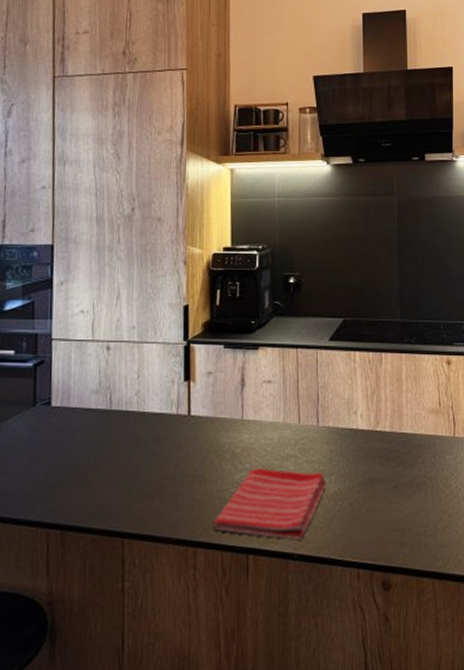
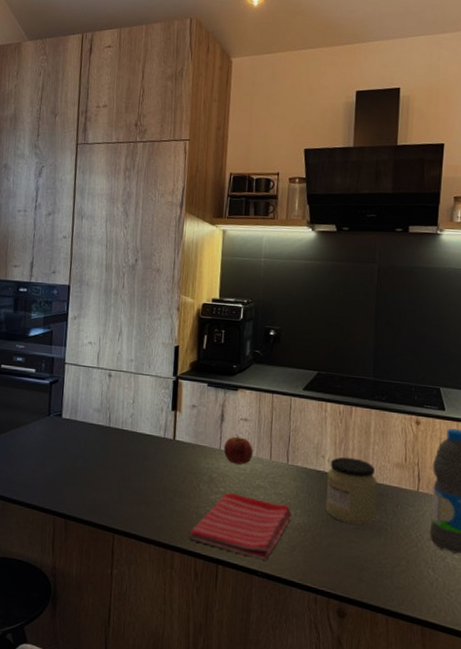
apple: none [246,399,279,434] -> present [223,434,253,465]
jar: none [360,409,415,483] -> present [326,457,378,525]

